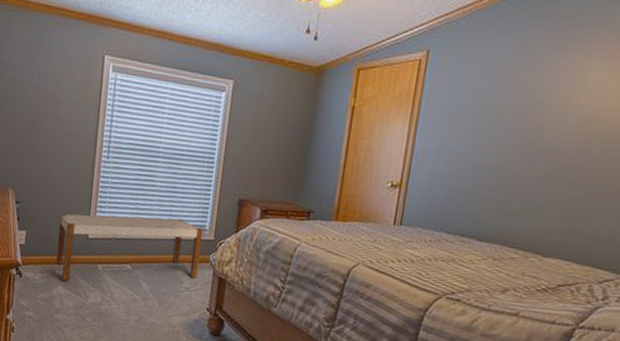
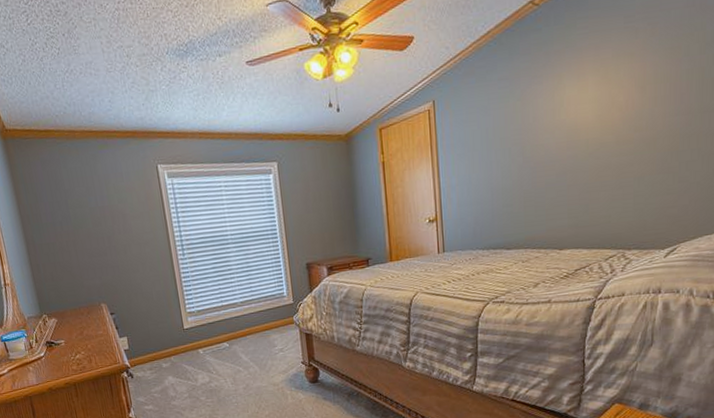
bench: present [55,213,204,281] -> none [154,292,287,371]

